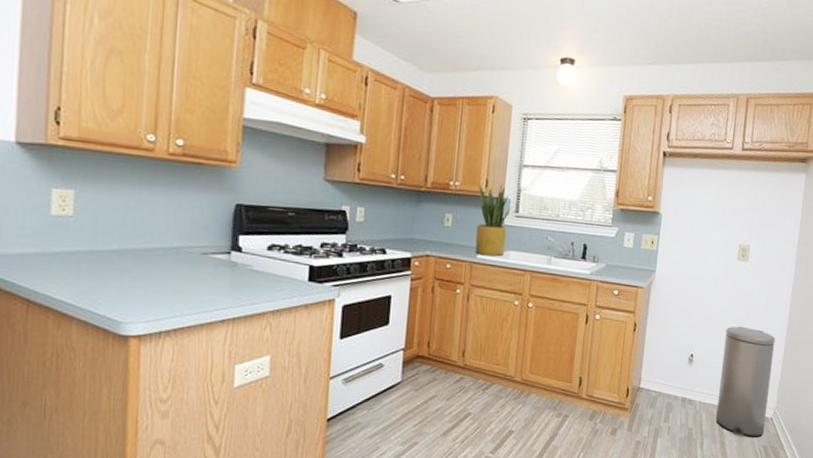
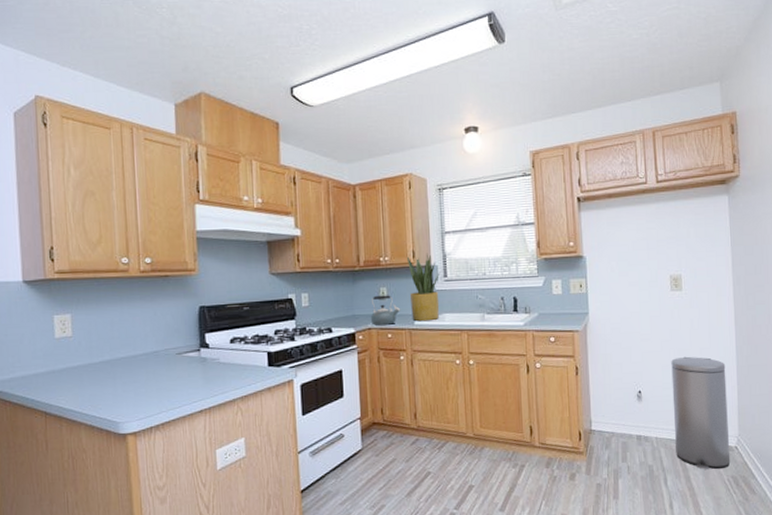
kettle: none [430,221,465,256] -> present [370,295,401,327]

